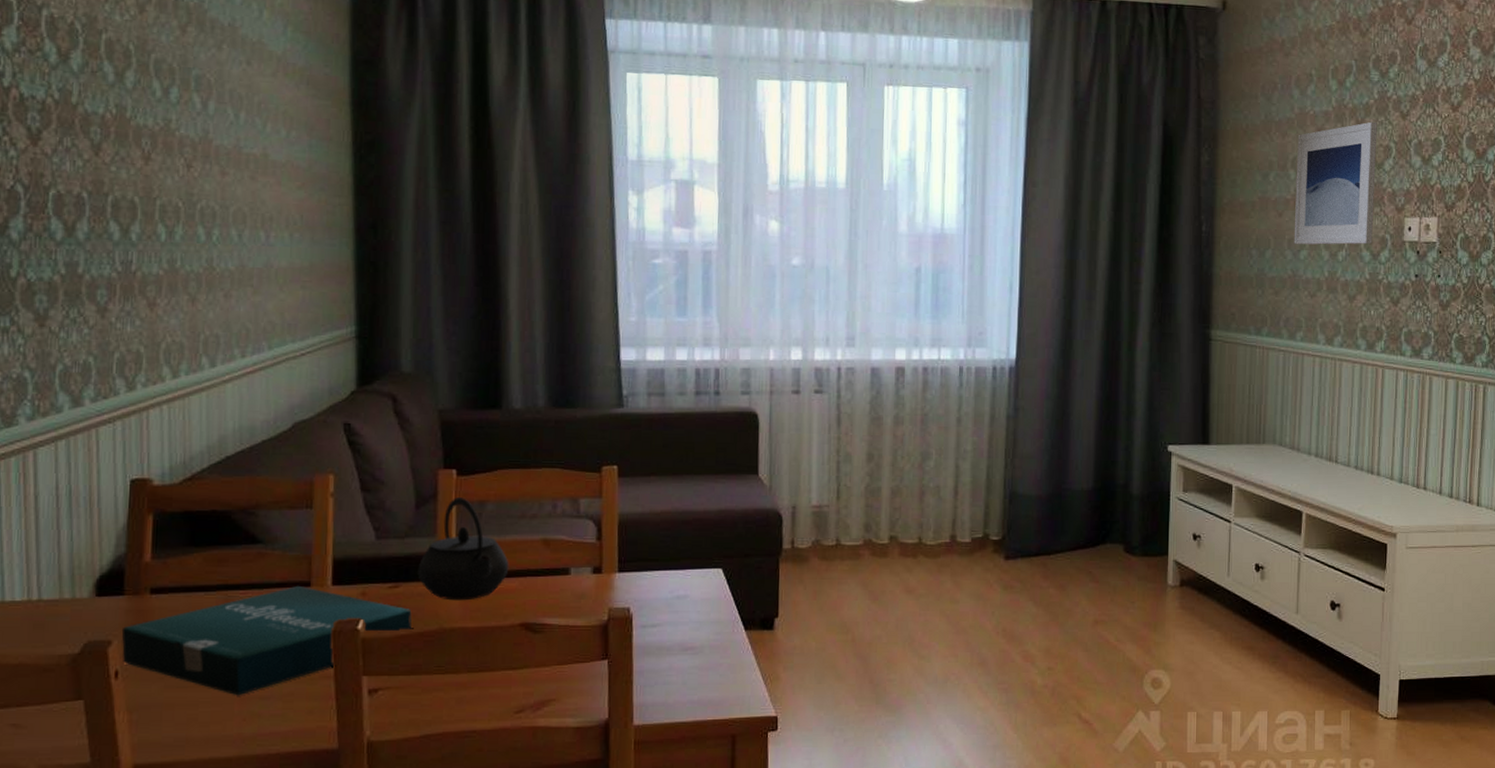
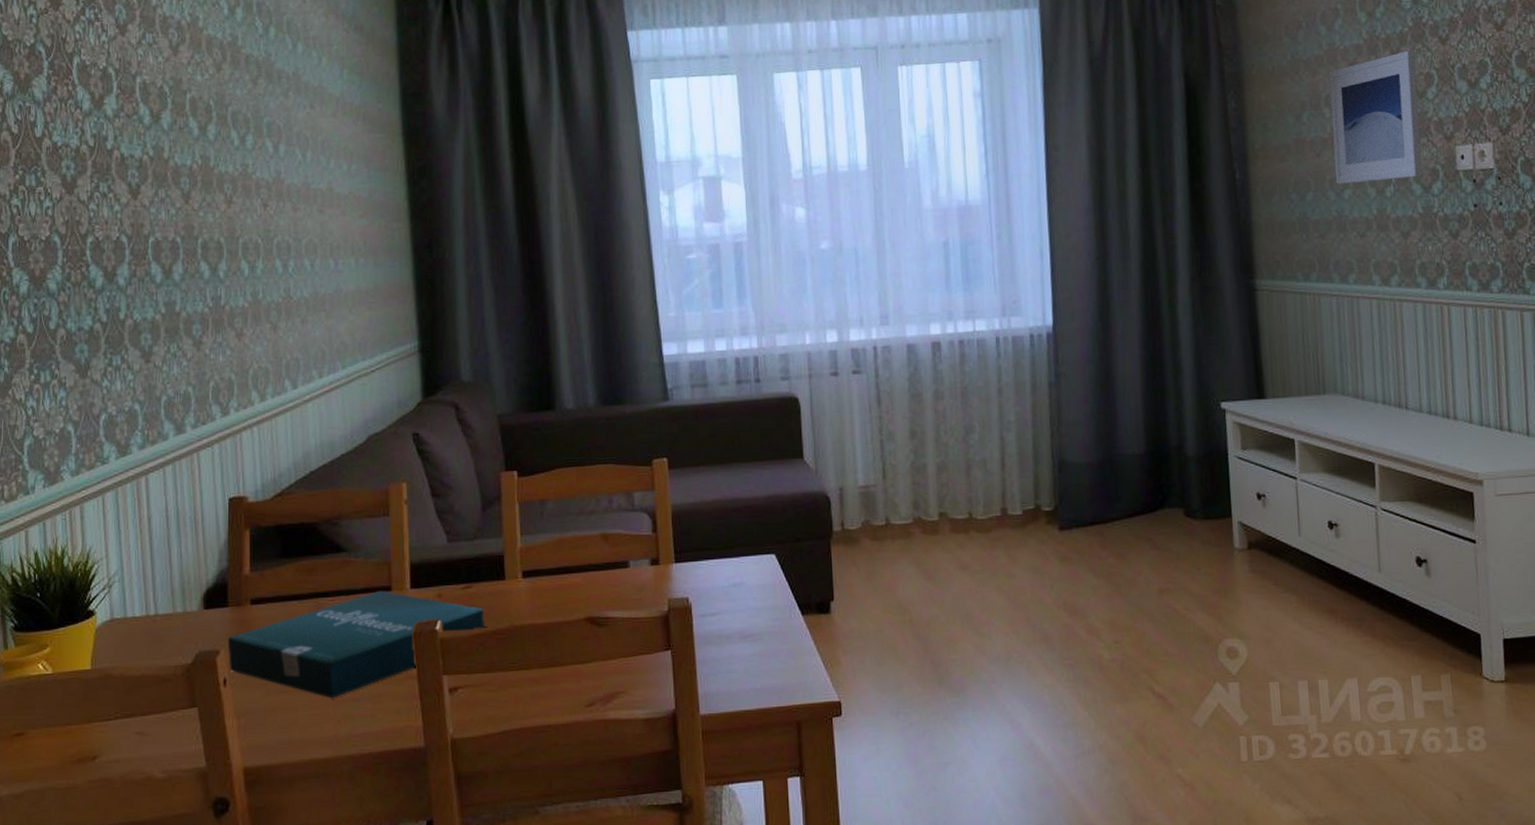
kettle: present [417,497,509,601] -> none [487,498,572,598]

